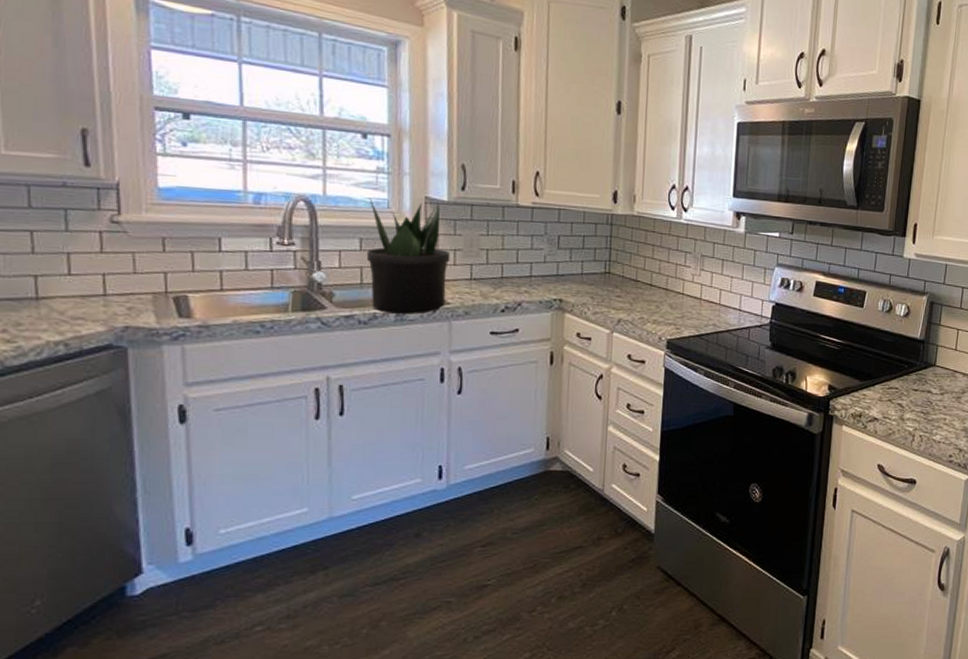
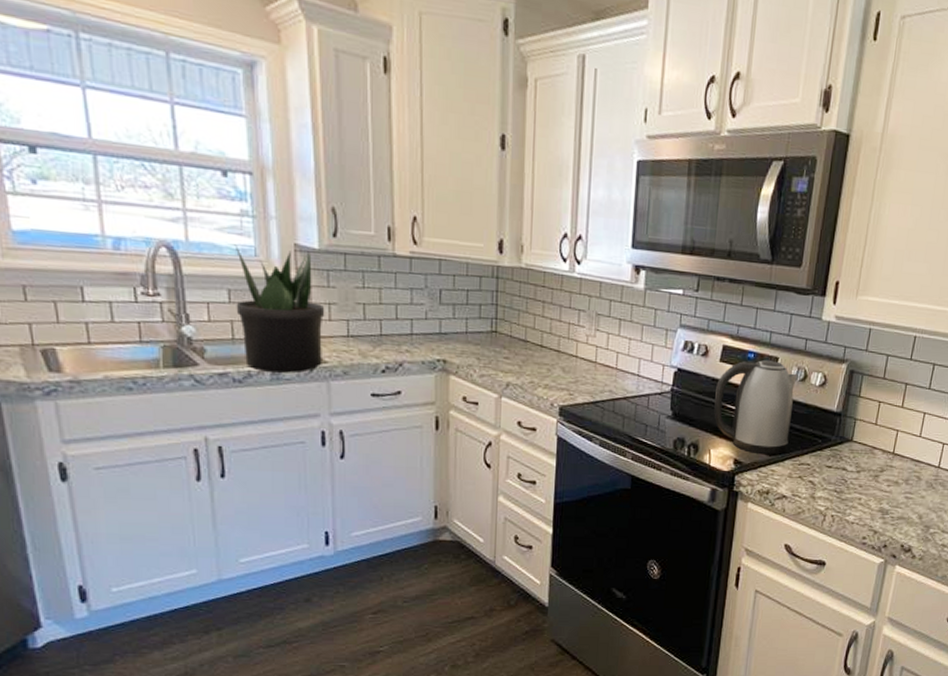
kettle: none [809,293,884,380] -> present [714,359,798,454]

